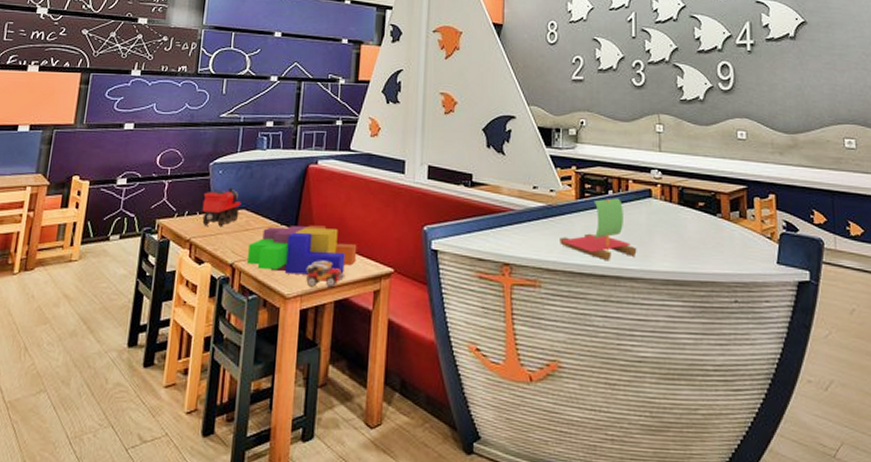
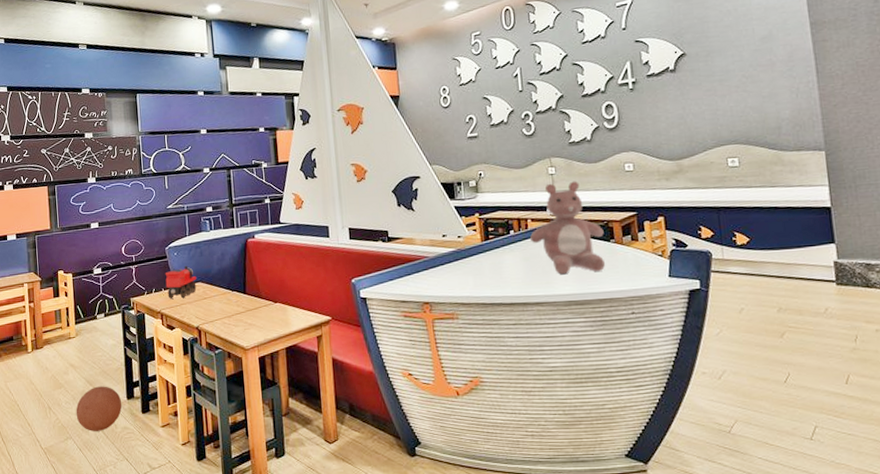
ball: none [58,326,121,386] -> present [76,386,122,431]
toy blocks: present [246,225,357,275] -> none [209,288,299,330]
motor vehicle: present [306,260,345,287] -> none [258,316,292,339]
toy boat: present [560,198,637,261] -> none [470,236,540,291]
stuffed animal: none [630,143,711,248] -> present [530,181,606,275]

